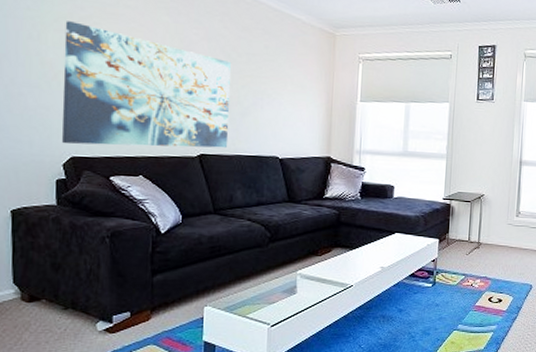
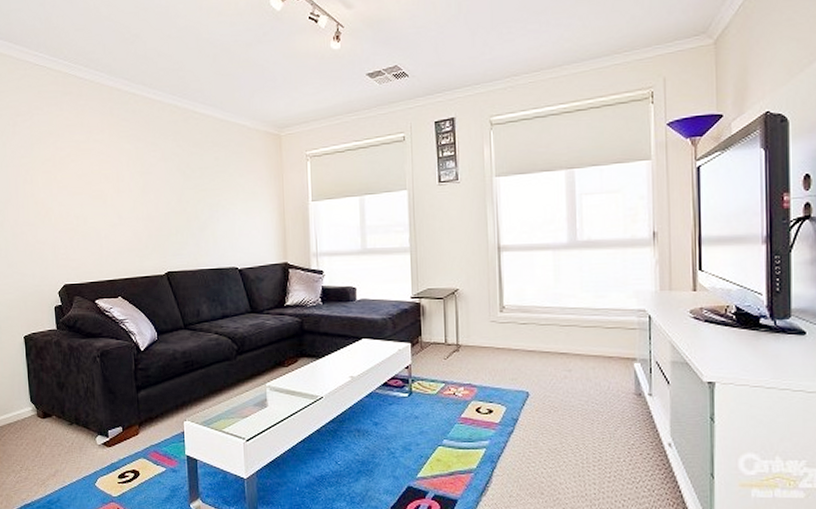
wall art: present [62,21,231,149] -> none [50,162,191,274]

